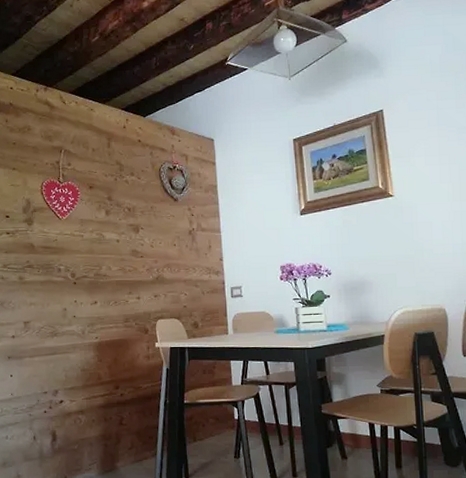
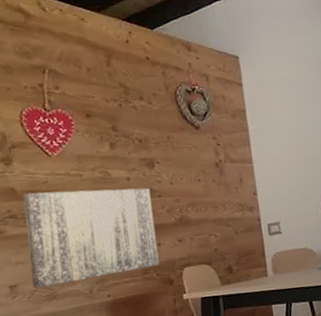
wall art: none [39,248,138,326] -> present [23,188,159,288]

